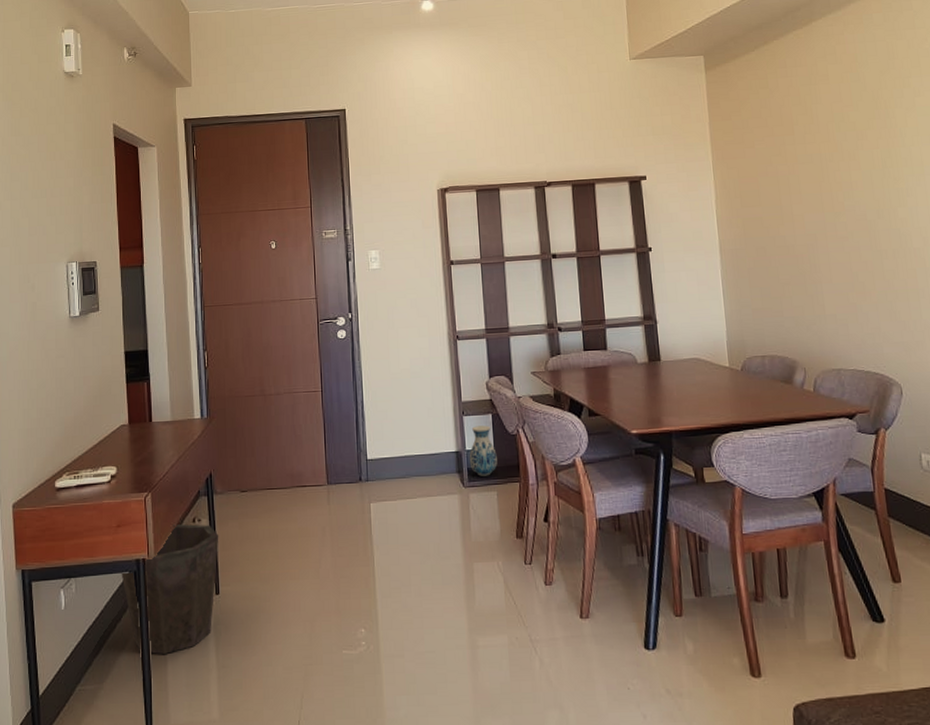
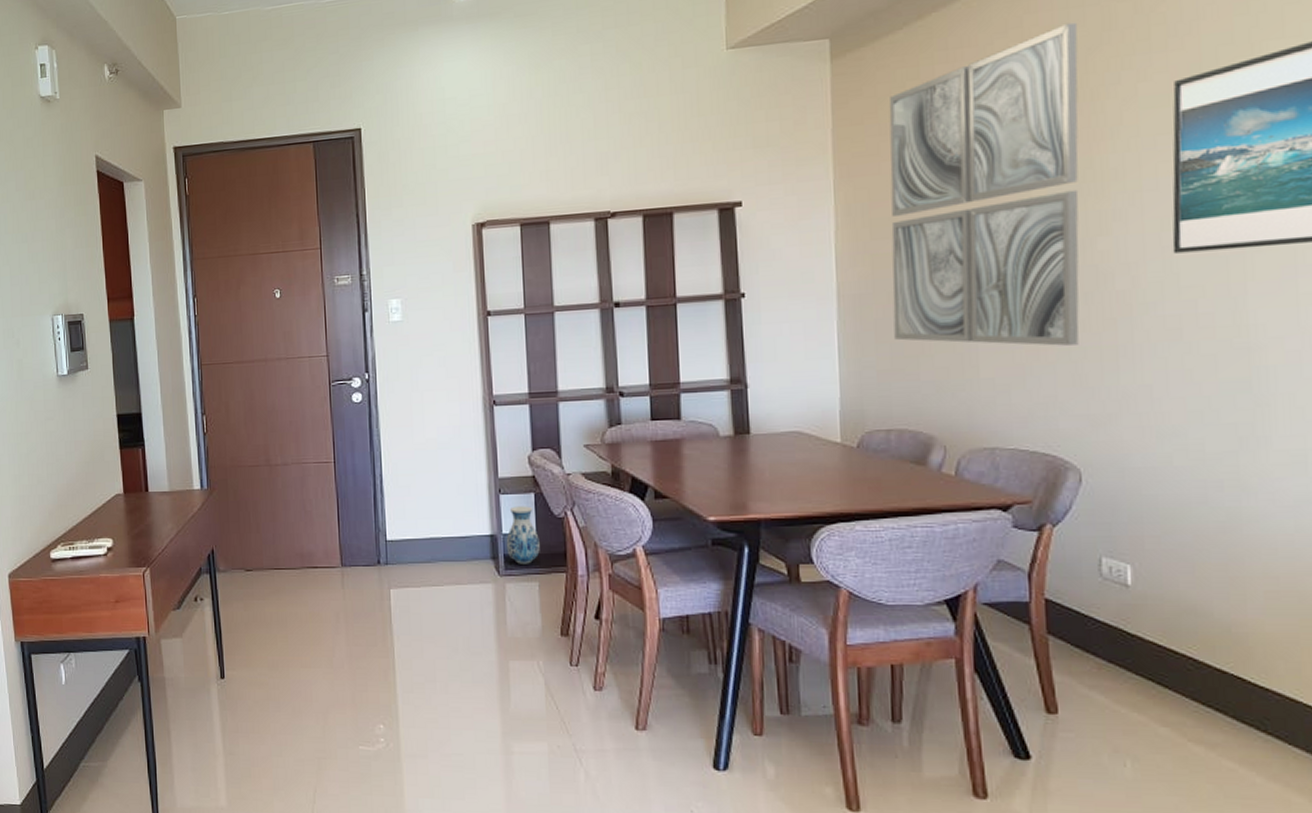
waste bin: present [121,524,219,655] -> none [121,603,223,737]
wall art: none [748,52,892,290] -> present [888,22,1080,346]

